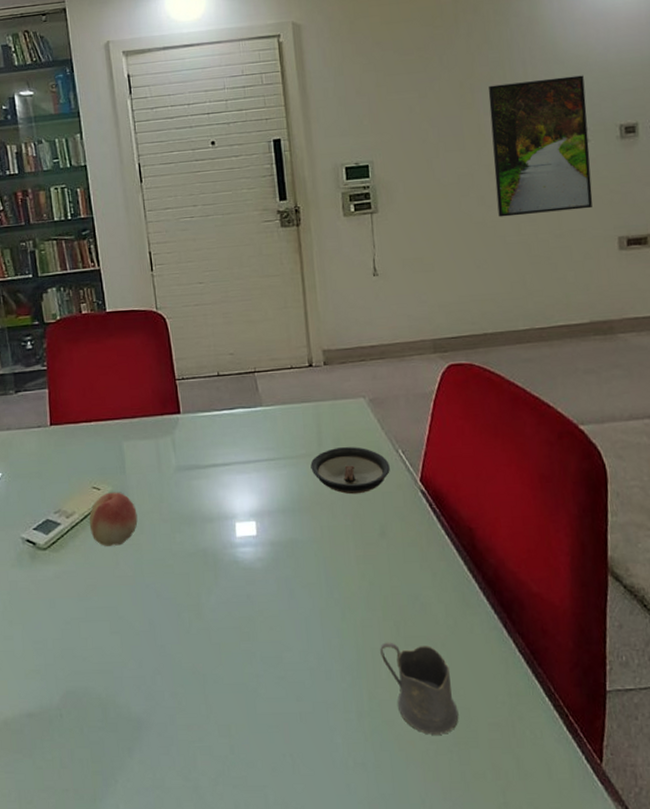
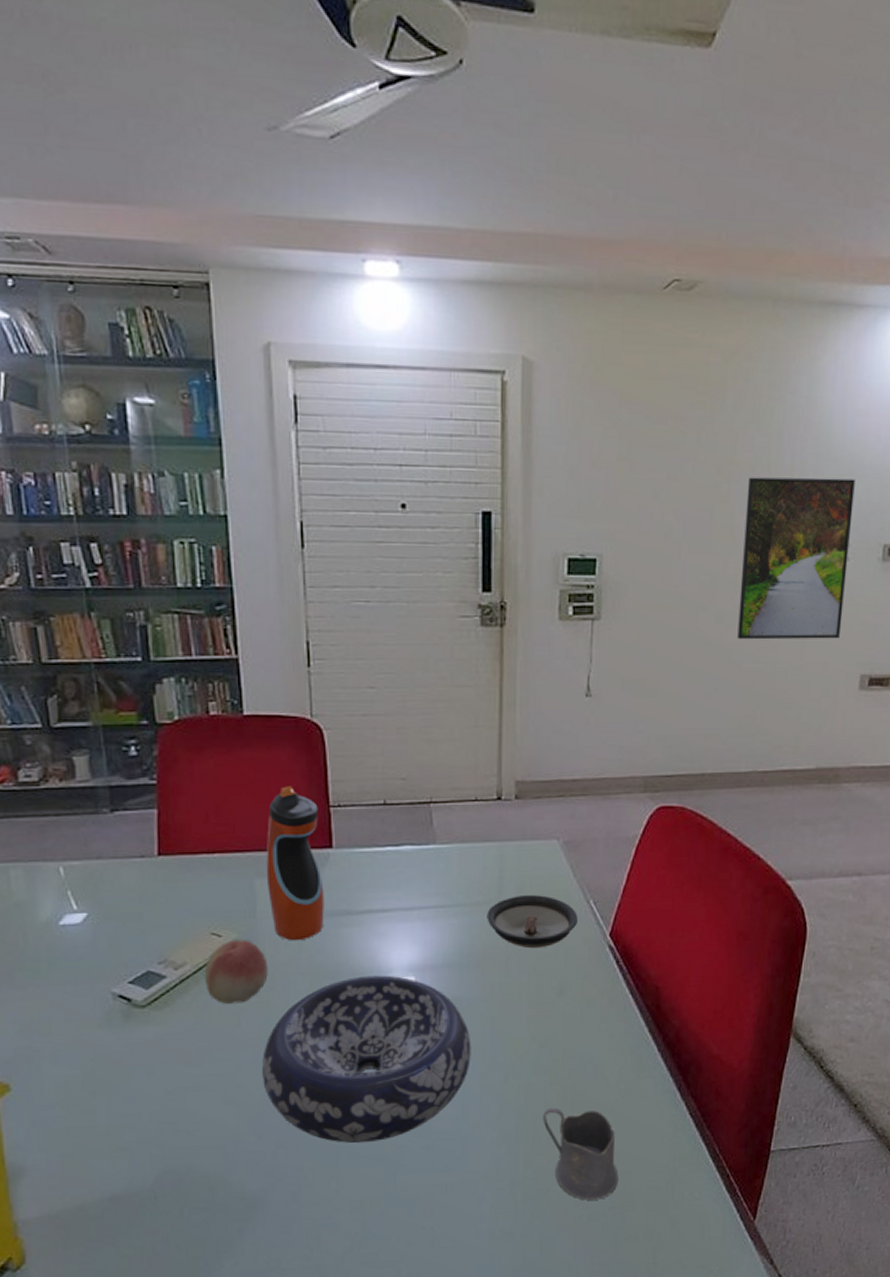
water bottle: none [129,365,178,492] -> present [266,786,324,941]
decorative bowl: none [138,520,310,672] -> present [262,975,471,1144]

